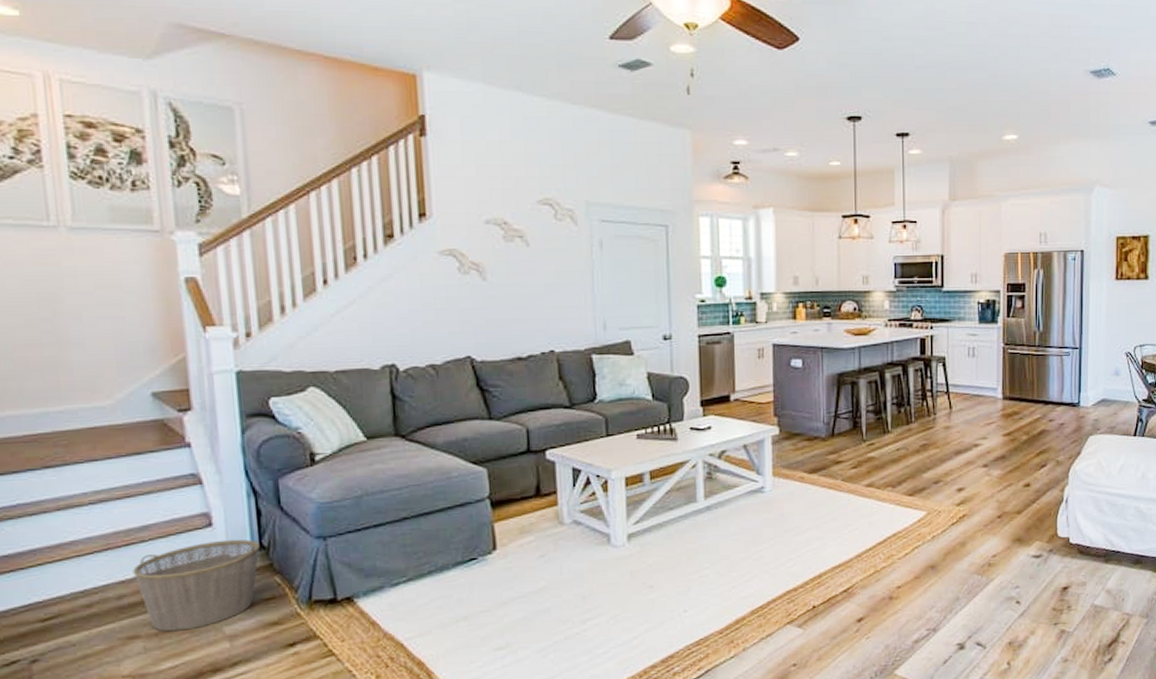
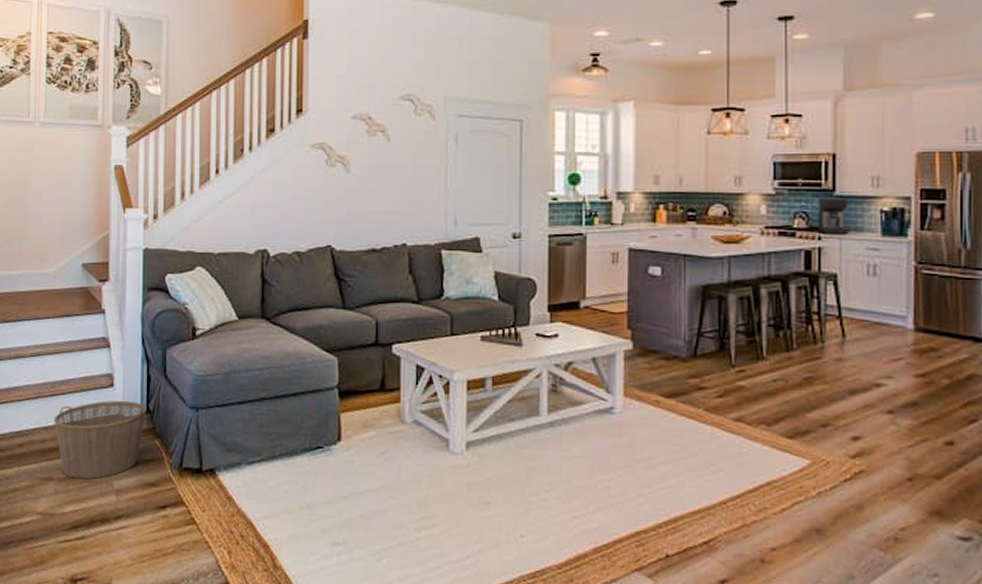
coffee maker: none [930,292,954,324] -> present [818,198,849,234]

